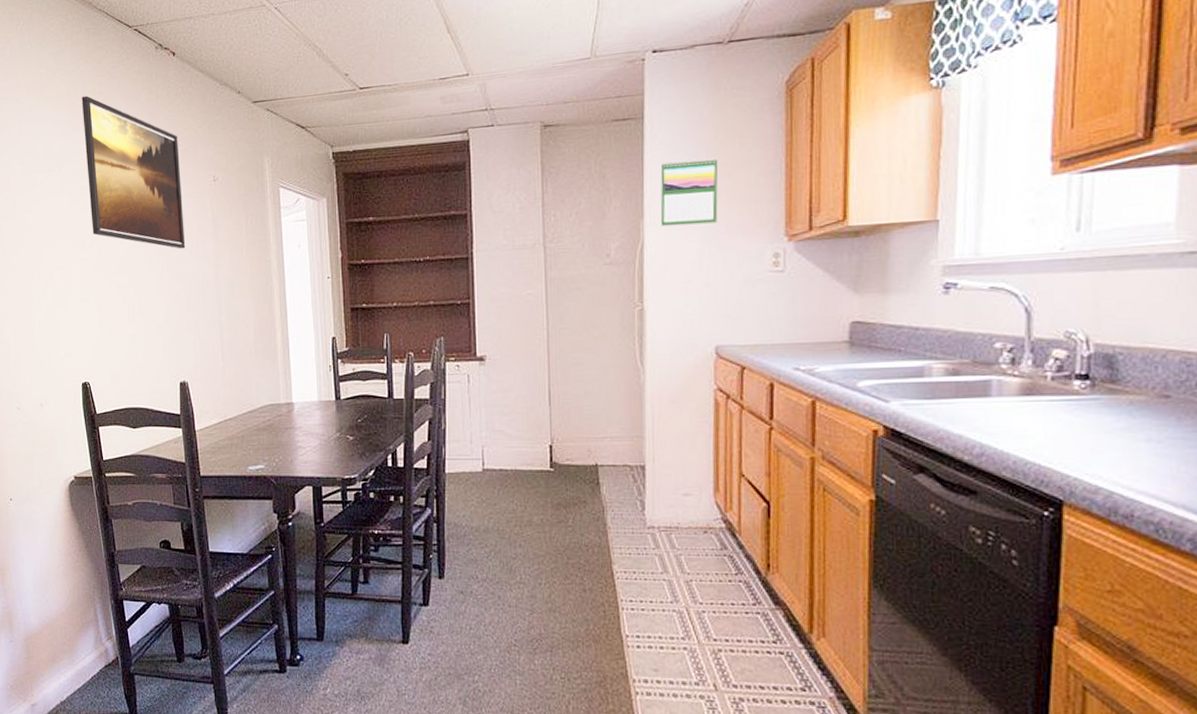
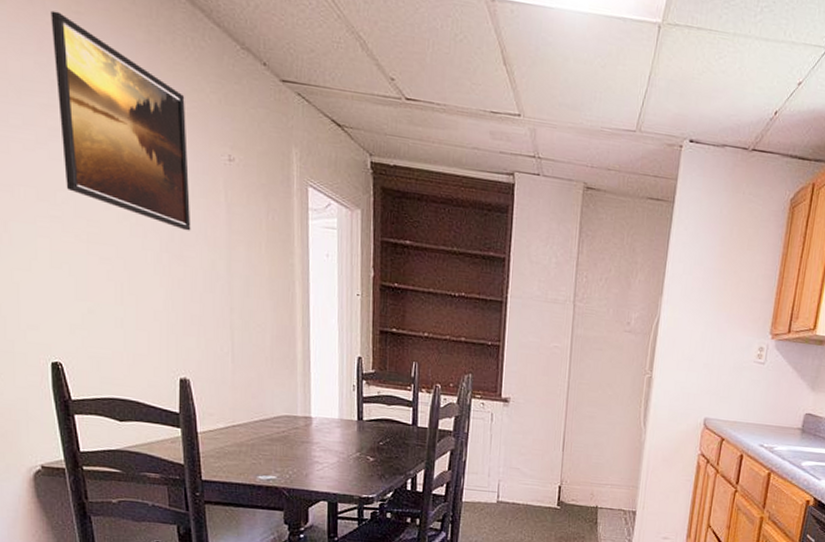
calendar: present [660,157,718,227] -> none [675,247,729,312]

